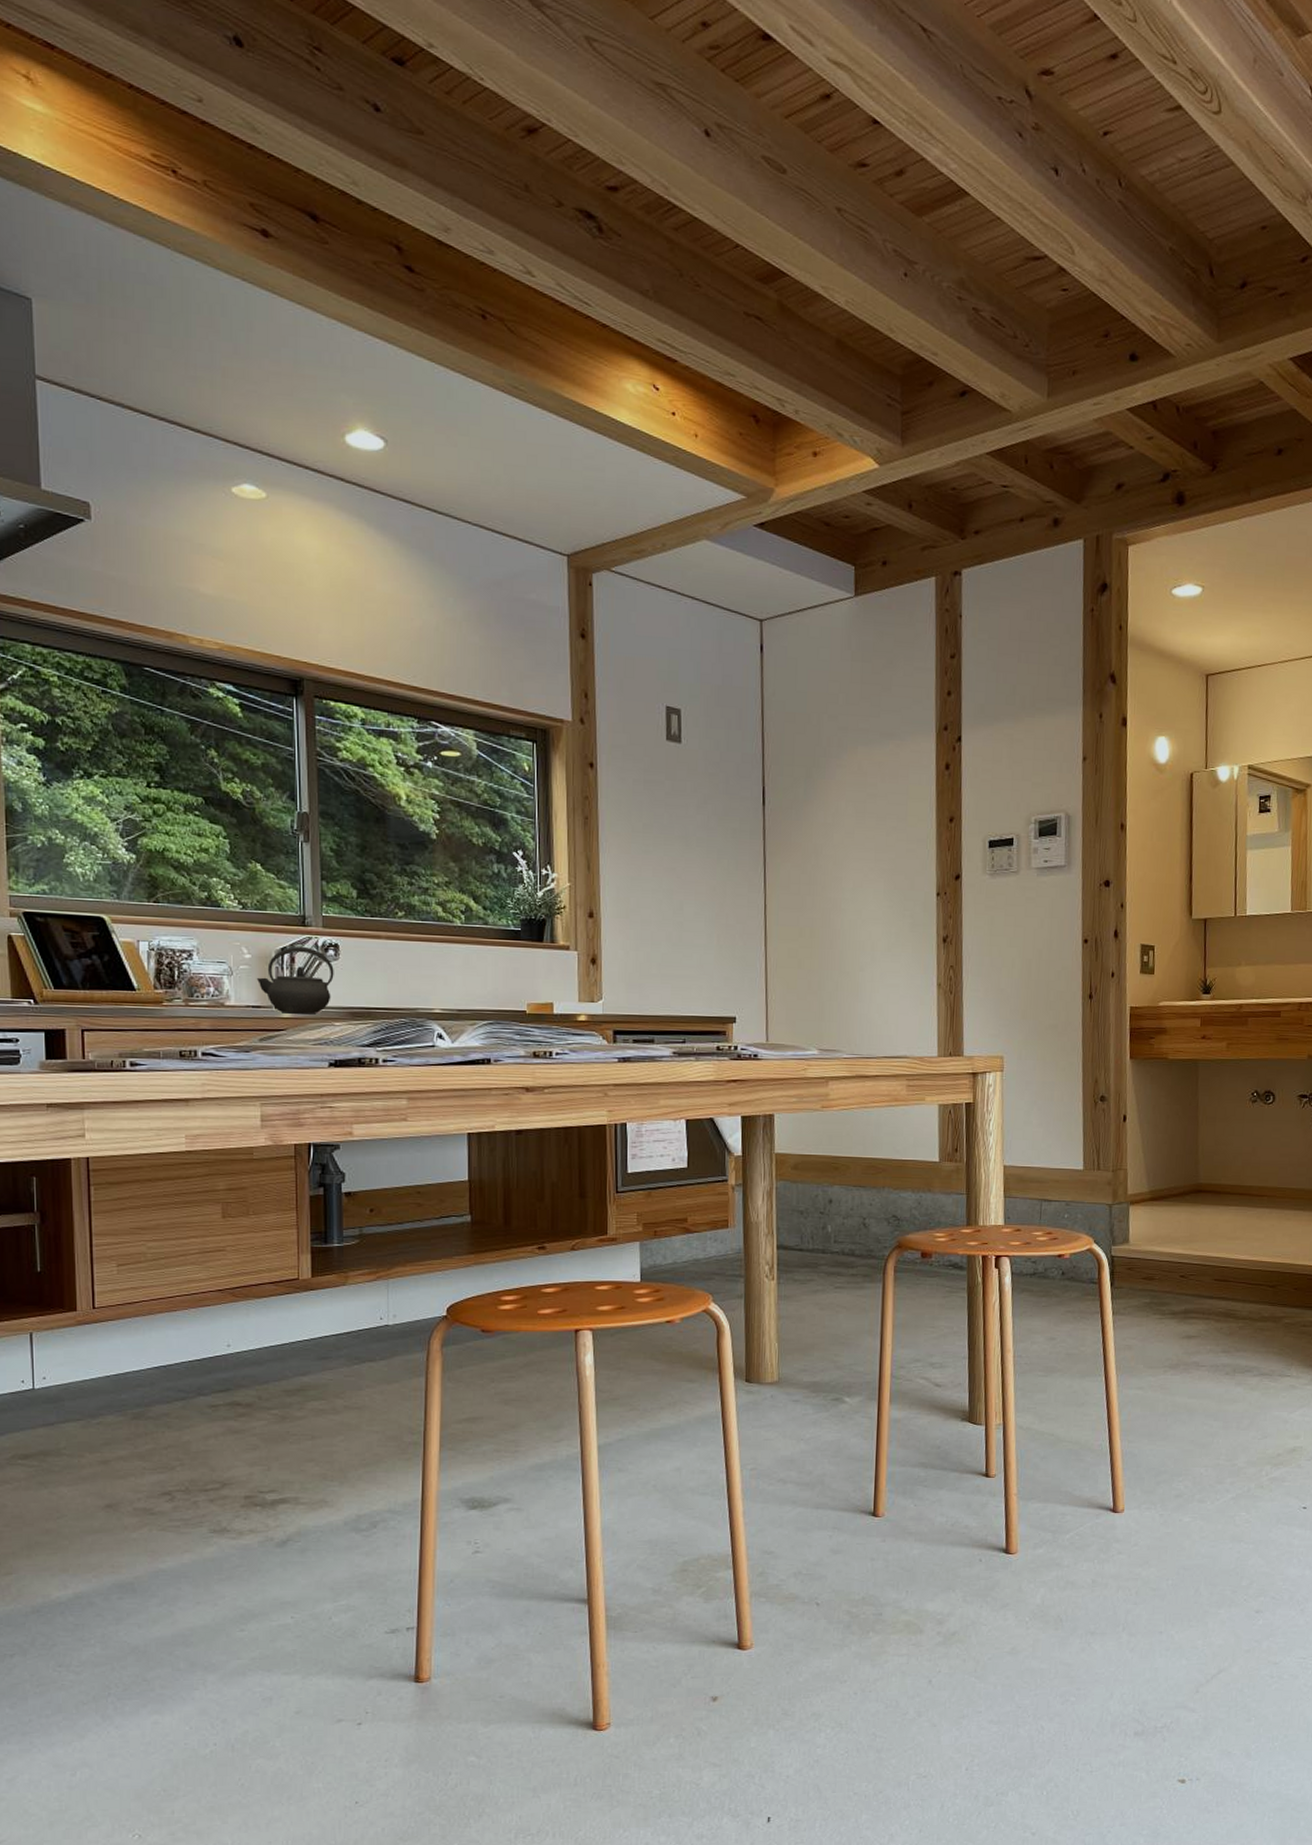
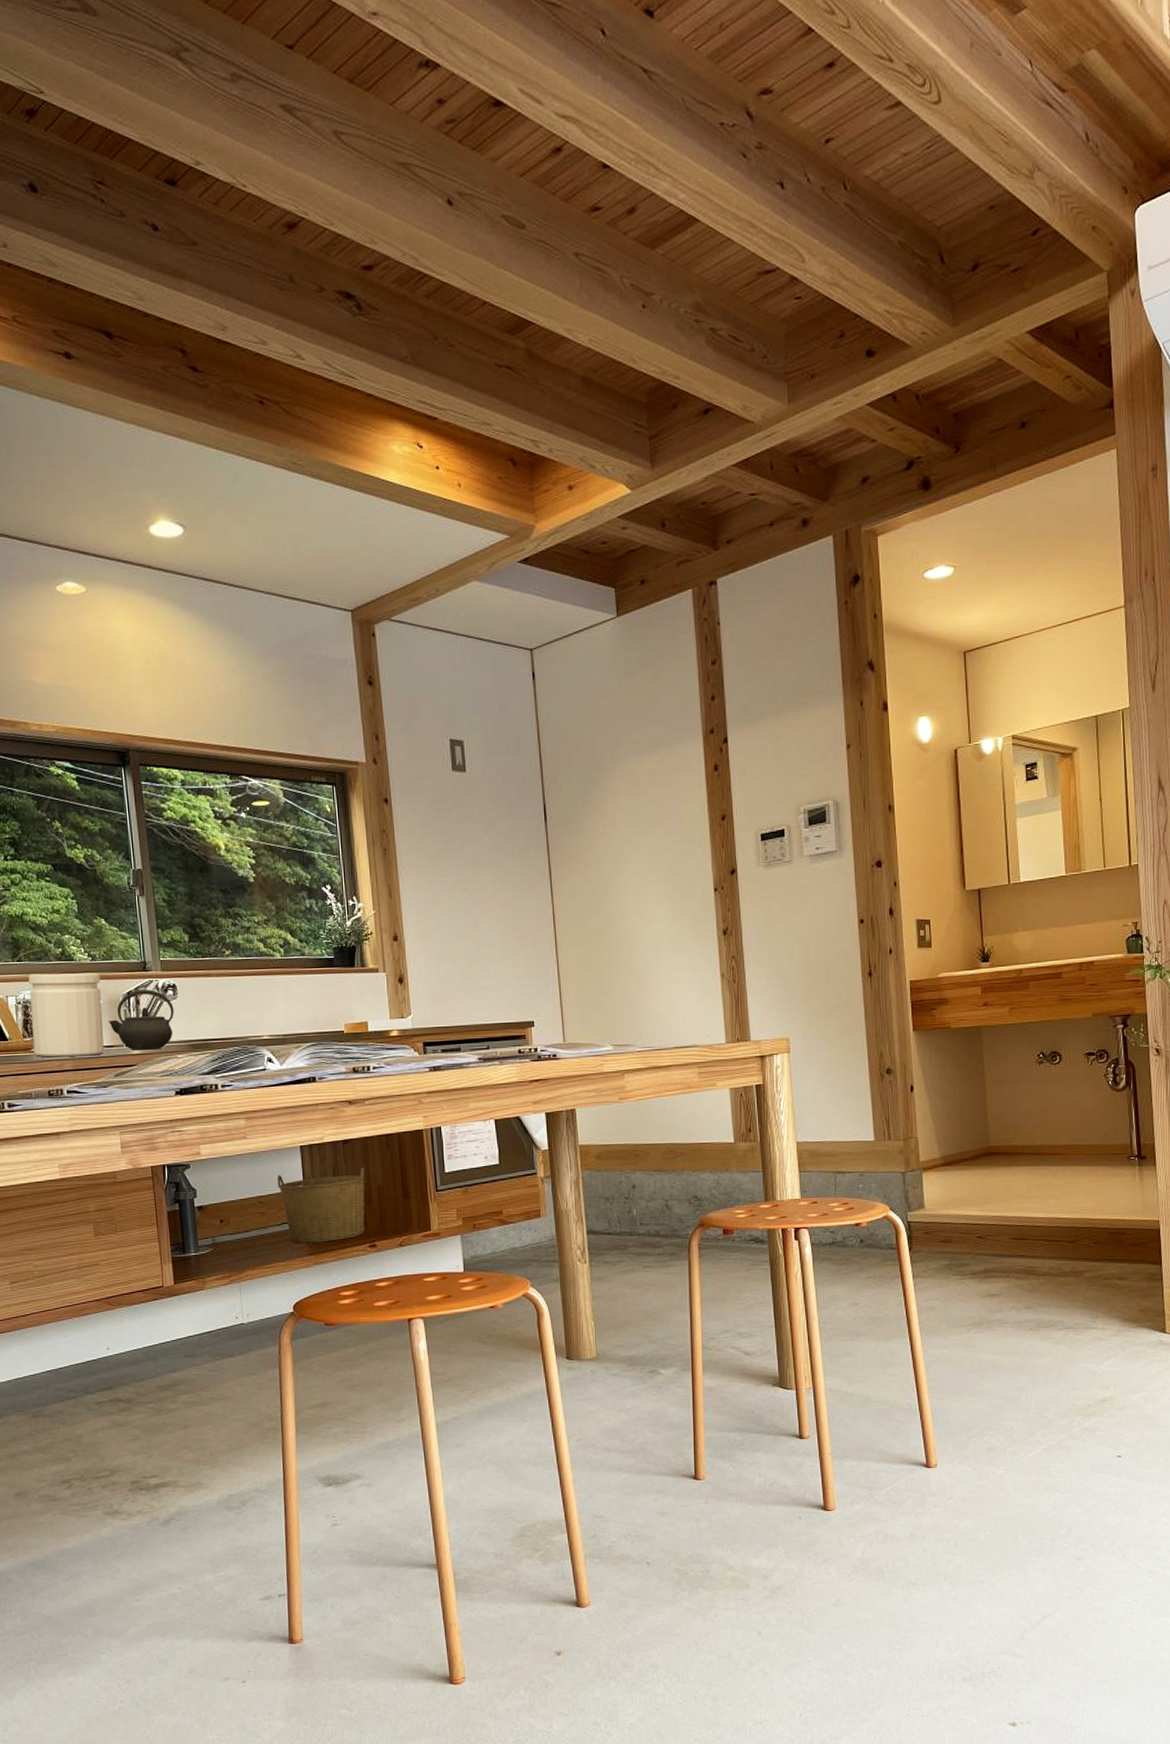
jar: none [165,918,251,1016] -> present [28,972,104,1058]
basket: none [439,1160,539,1241] -> present [277,1166,366,1243]

